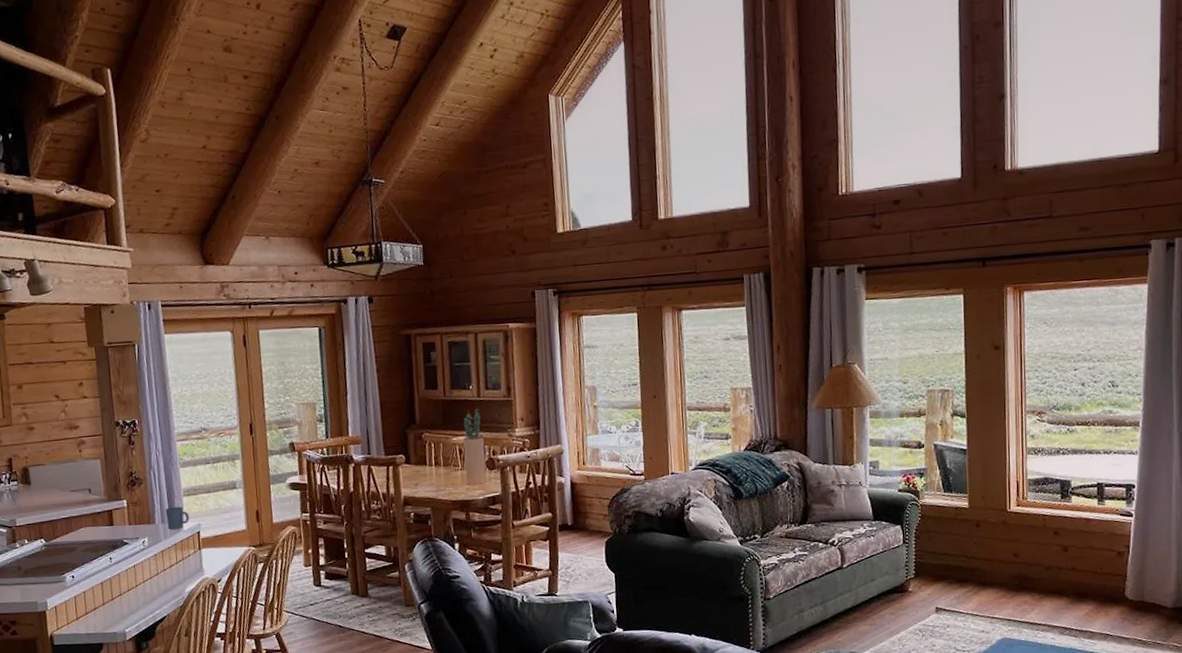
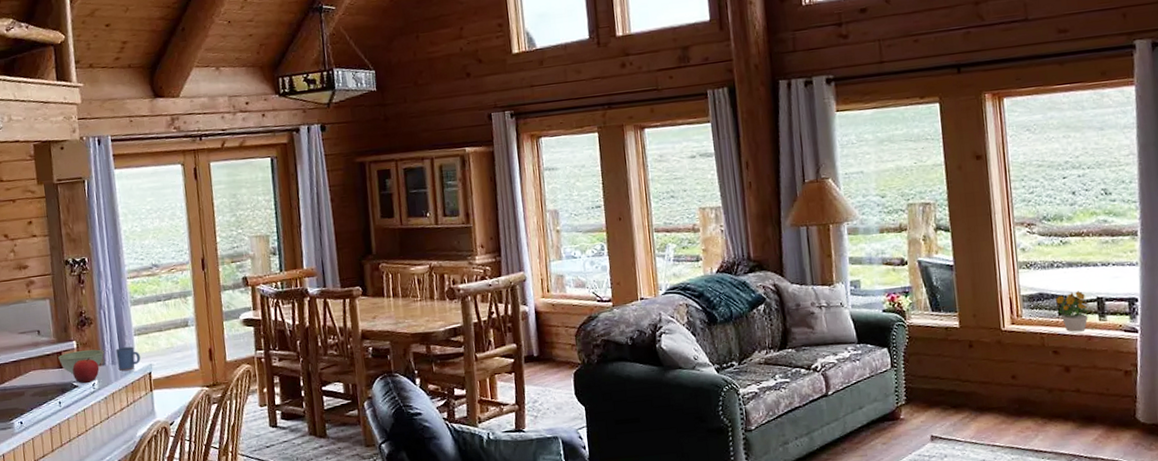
bowl: none [109,508,154,532] -> present [58,349,105,375]
fruit: none [123,516,149,541] -> present [72,357,100,384]
vase: present [463,406,487,485] -> none [421,234,447,317]
flowerpot: none [1059,476,1089,515] -> present [1056,291,1089,332]

